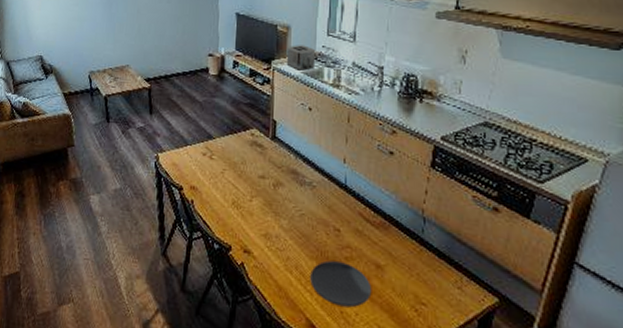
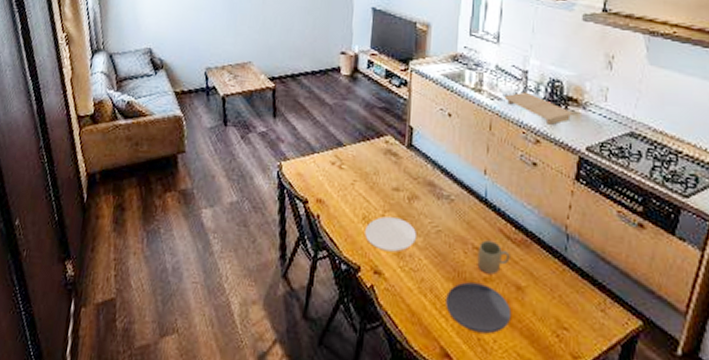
plate: none [235,201,283,234] -> present [365,216,418,252]
toaster: present [286,45,316,71] -> none [425,44,457,73]
mug: none [339,223,370,254] -> present [477,240,510,275]
cutting board: none [361,86,431,116] -> present [504,91,576,125]

